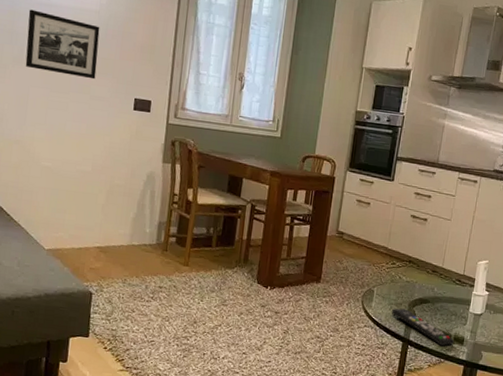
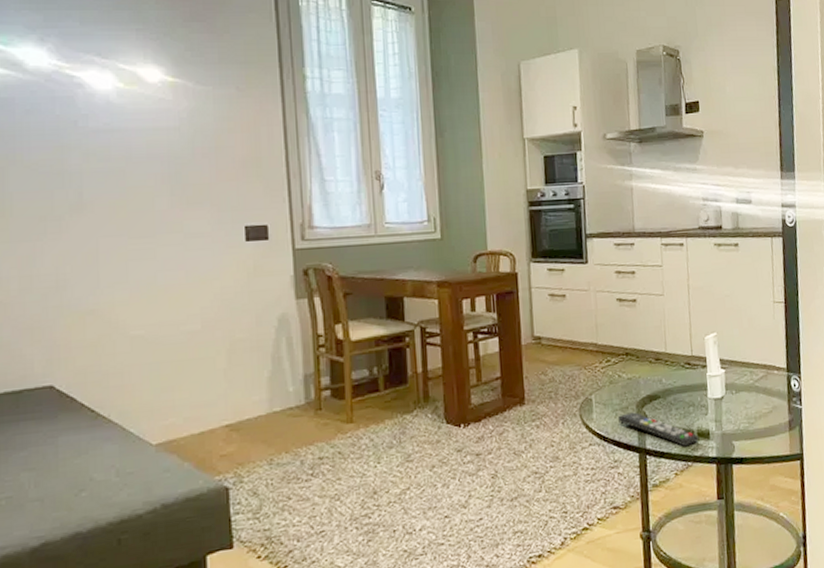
picture frame: present [25,9,100,80] -> none [82,140,188,214]

